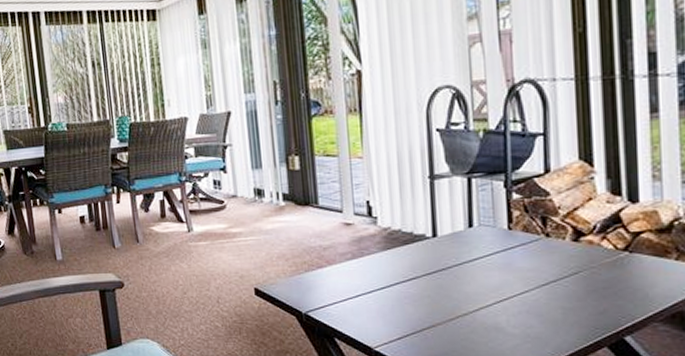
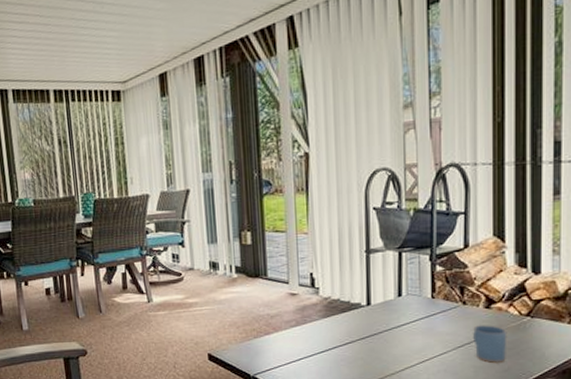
mug: none [559,260,601,304] -> present [473,325,506,363]

